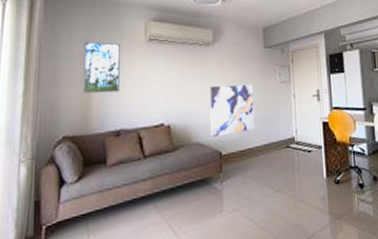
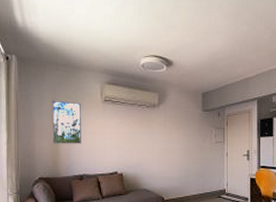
wall art: present [210,84,255,138] -> none [155,142,192,186]

